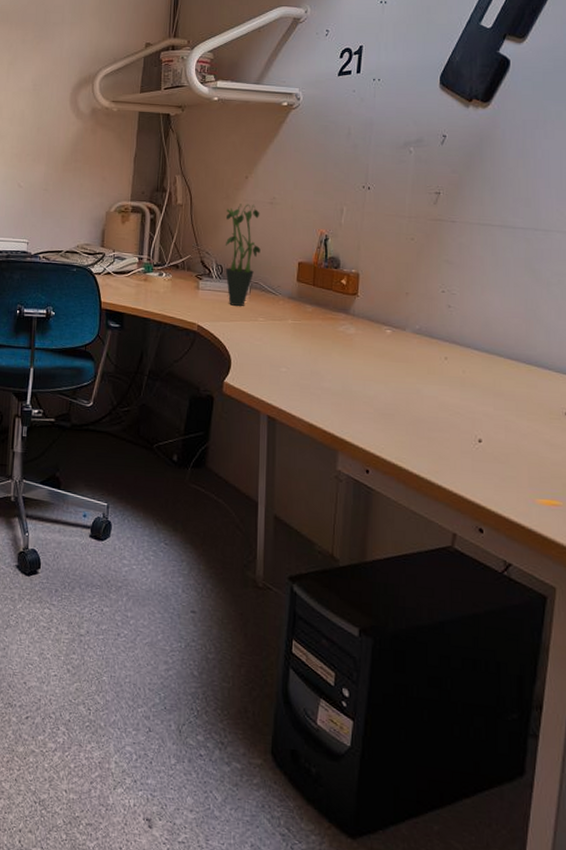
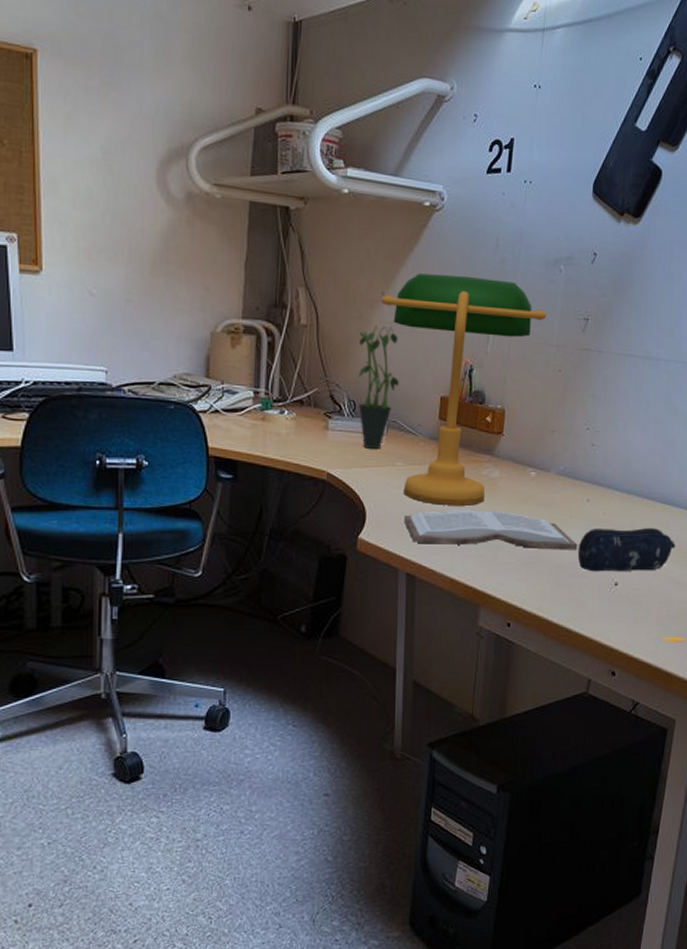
desk lamp: none [245,159,398,358] -> present [381,273,547,506]
book: none [265,361,437,405] -> present [404,509,578,550]
pencil case: none [437,385,545,430] -> present [577,527,675,572]

